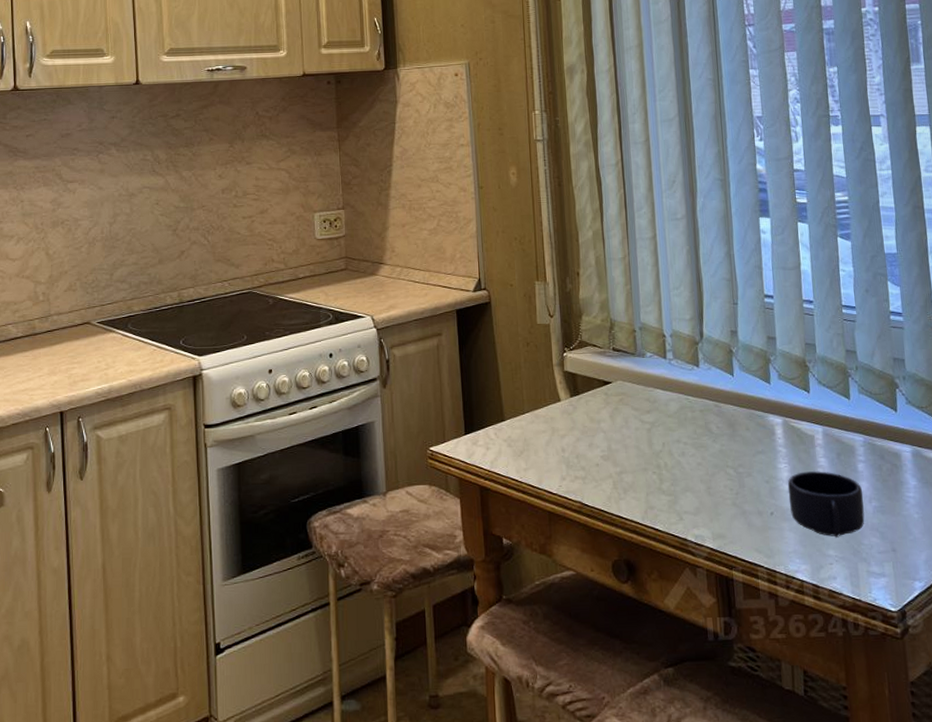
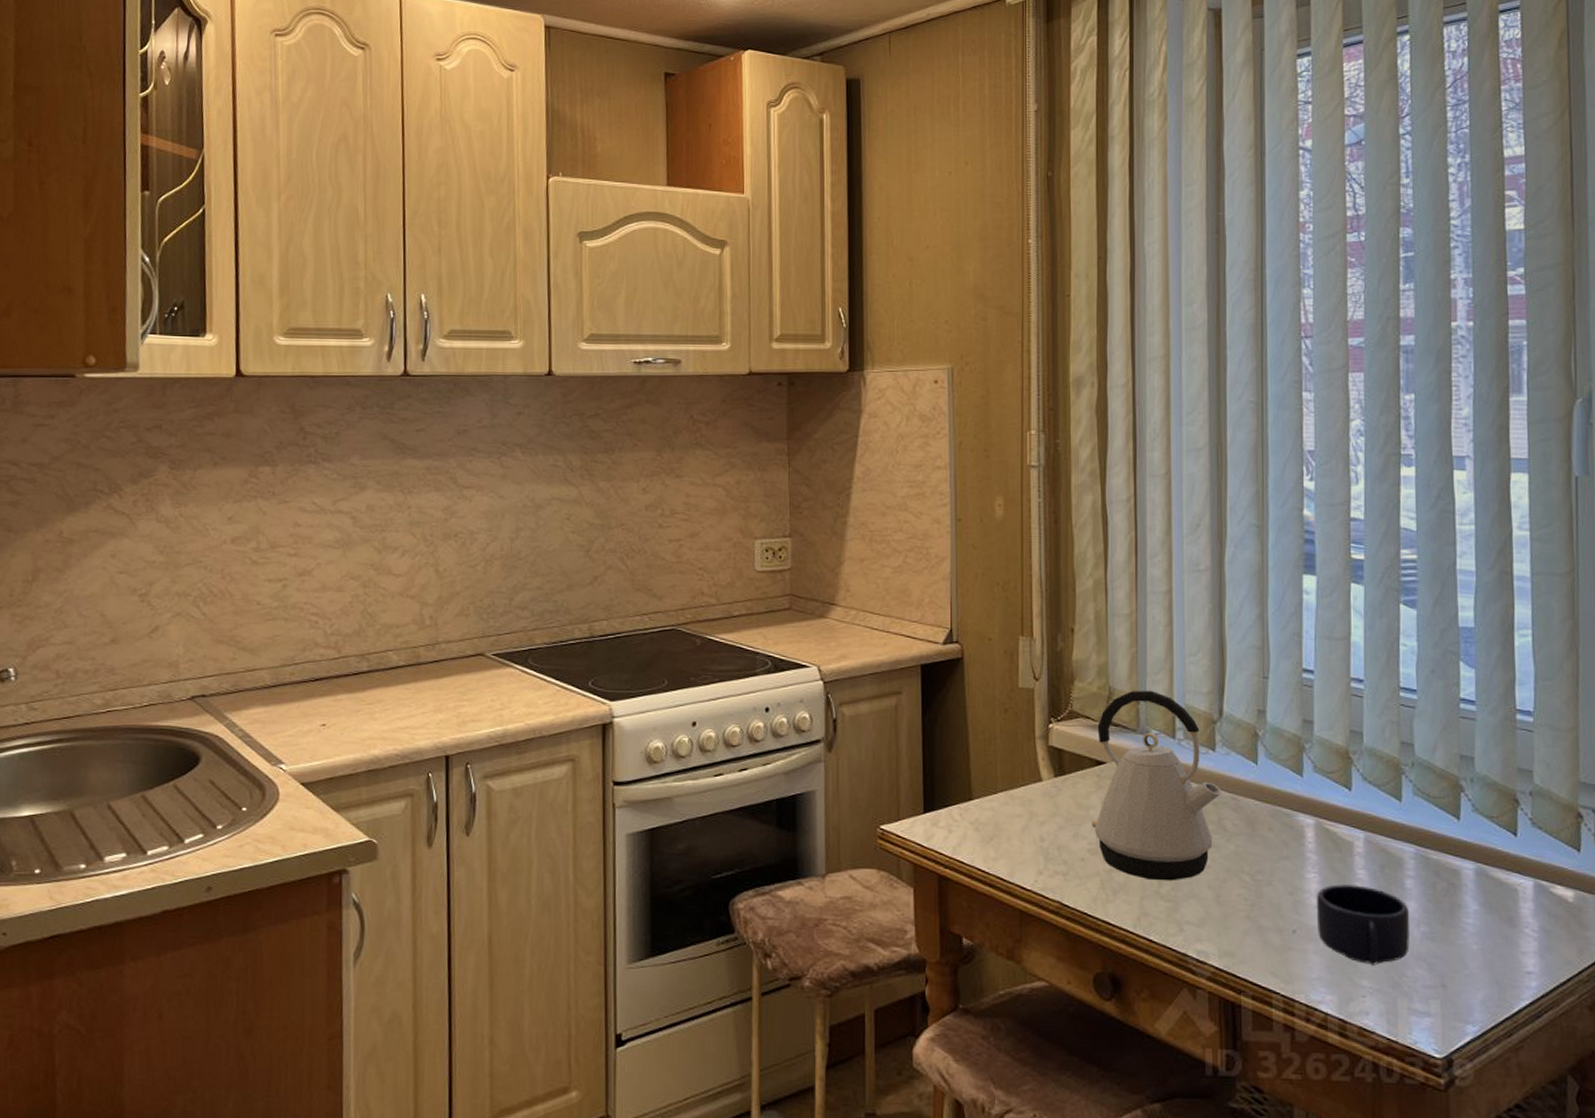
kettle: none [602,319,707,479] -> present [1091,690,1222,881]

